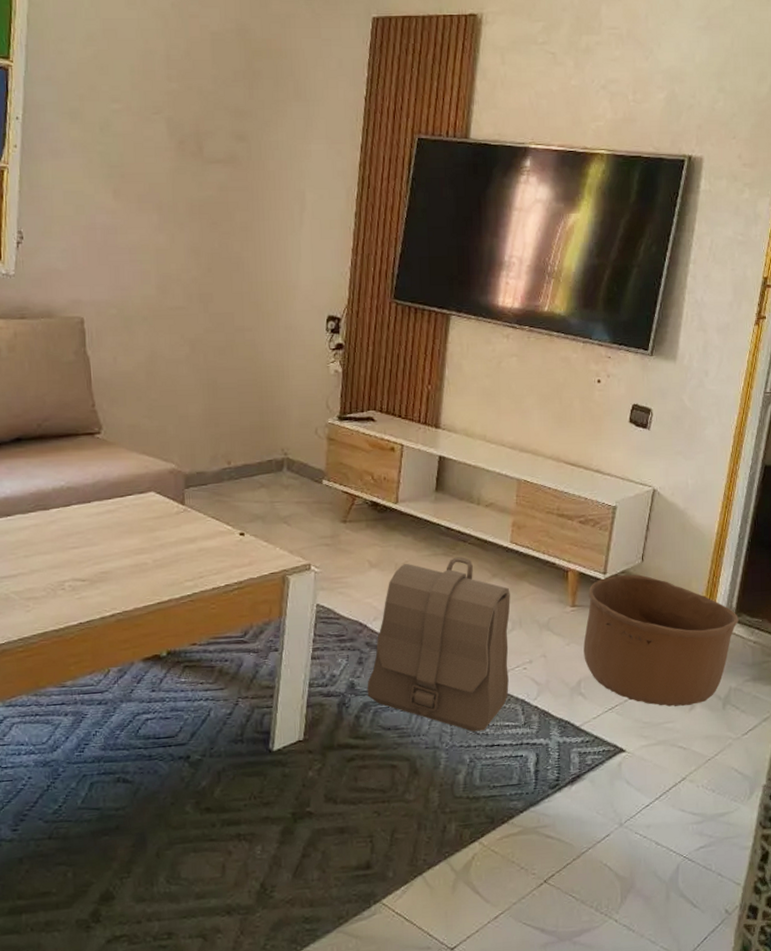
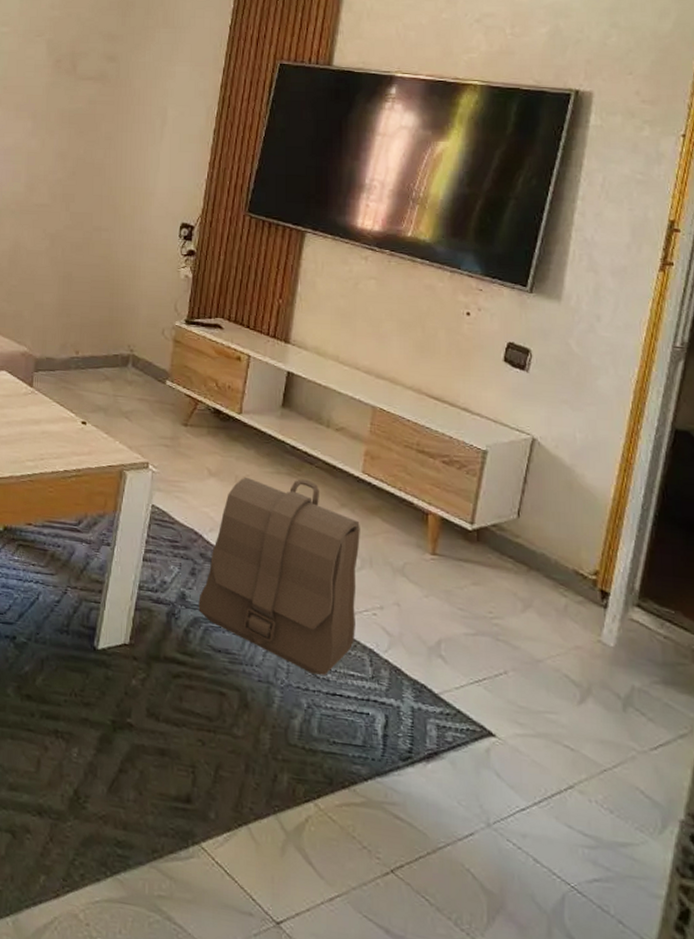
basket: present [583,574,739,707] -> none [445,528,643,698]

